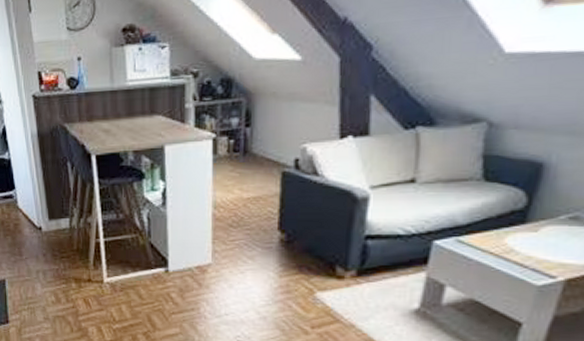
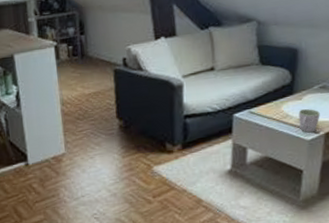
mug: none [527,244,563,277] -> present [298,108,320,133]

